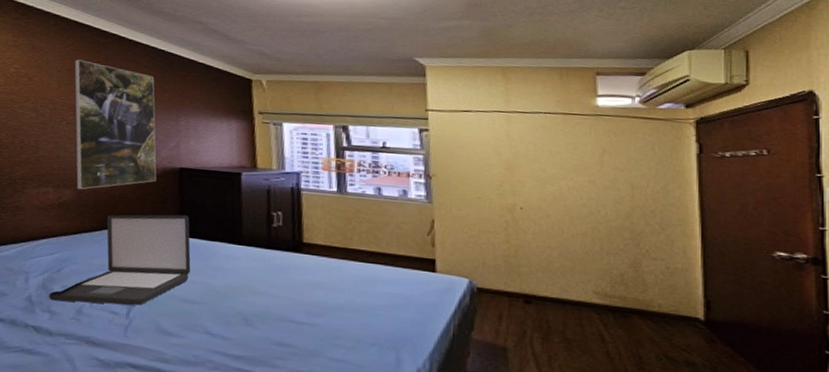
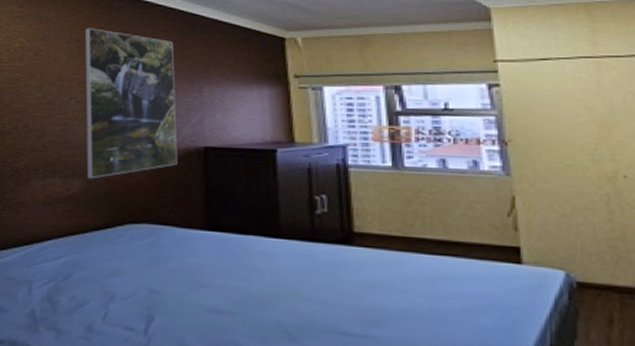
laptop: present [49,214,191,306] -> none [54,204,220,319]

